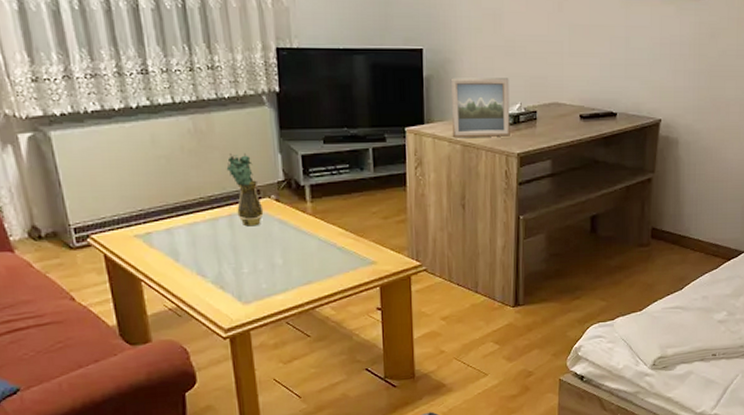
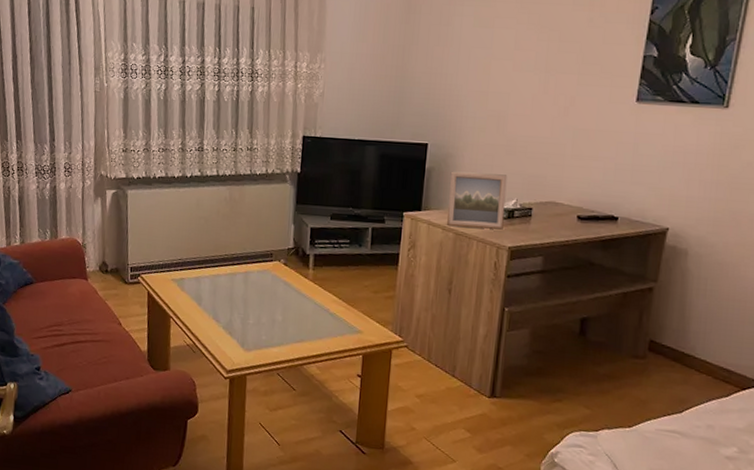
vase: present [226,153,264,227] -> none [249,220,273,285]

